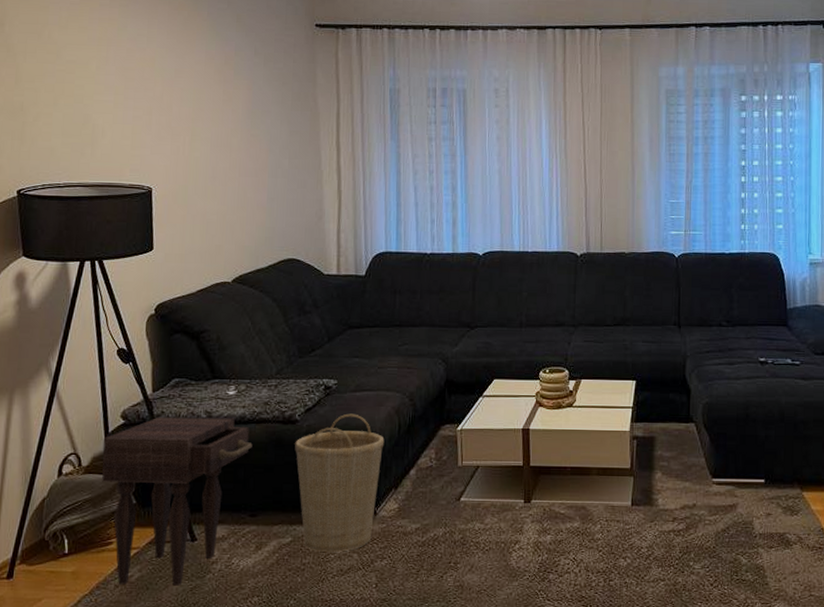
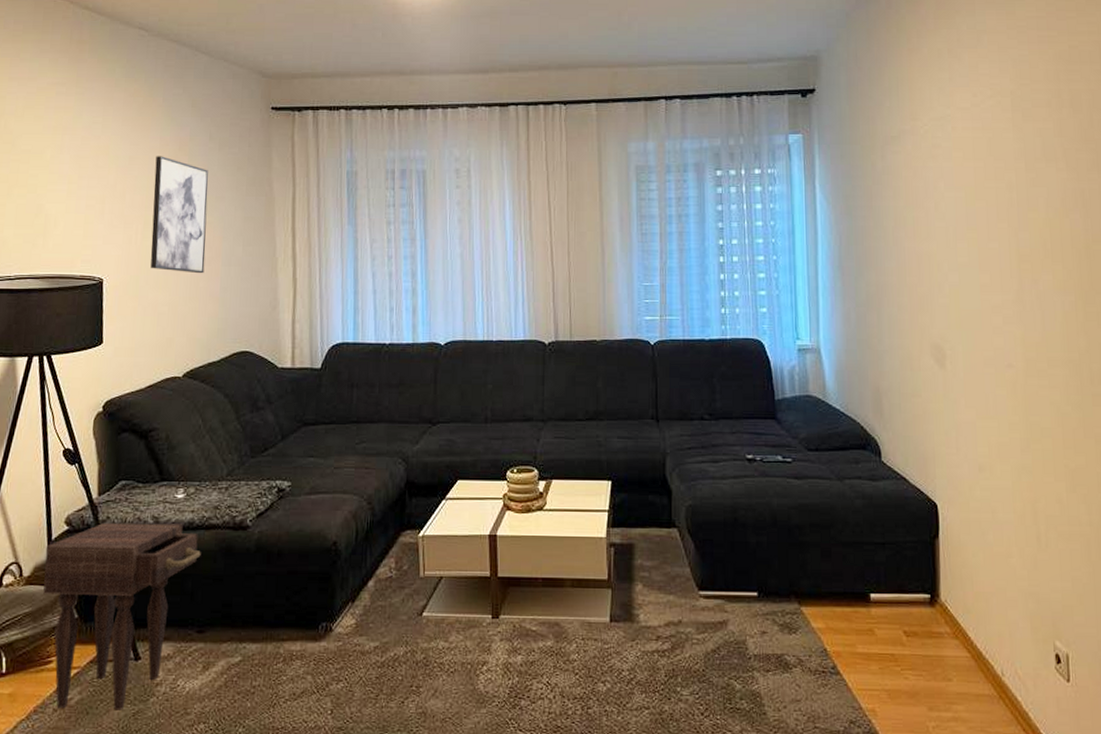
wall art: none [198,69,254,185] -> present [150,156,208,274]
basket: present [295,413,385,552] -> none [245,518,341,673]

